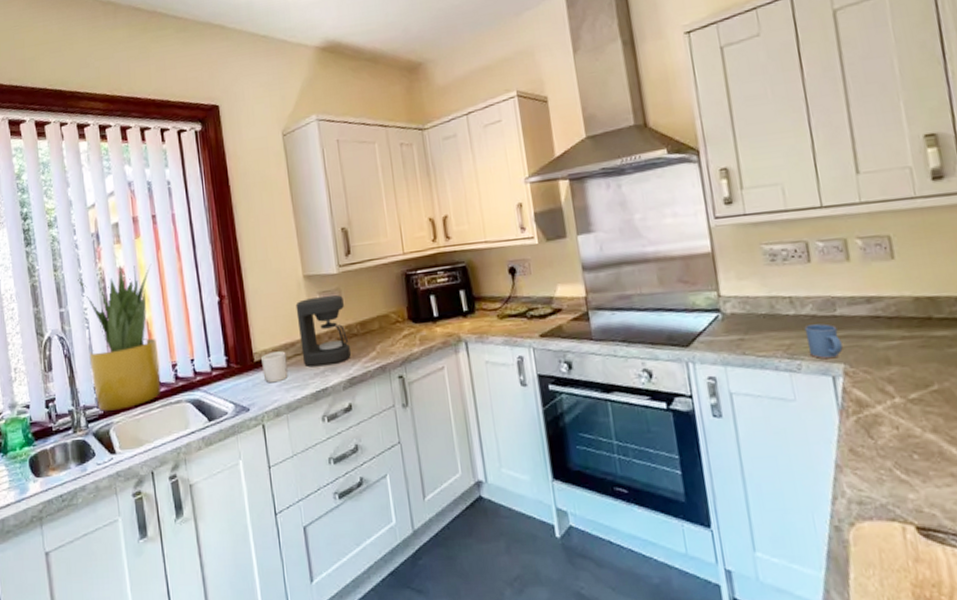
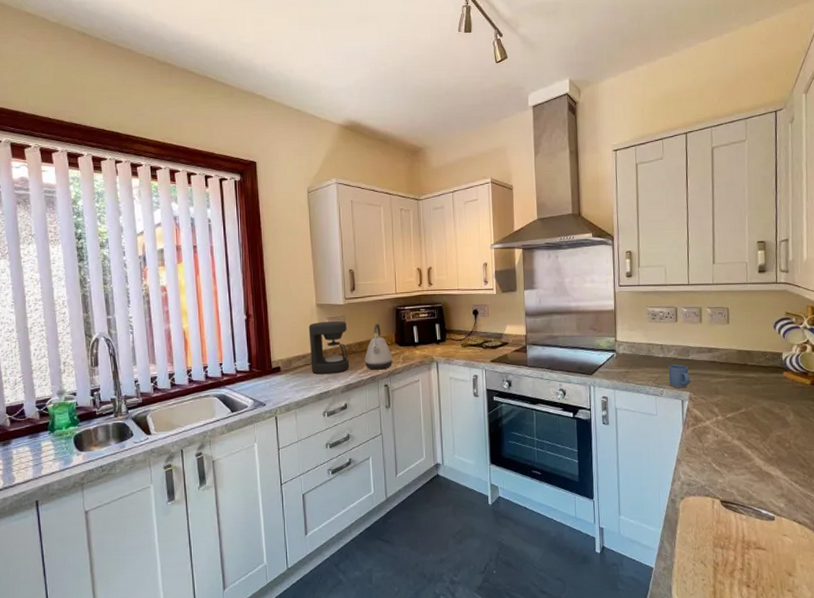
planter: present [78,263,162,411] -> none [125,284,193,401]
mug: present [261,351,288,383] -> none [278,361,299,385]
kettle: none [369,294,407,357] -> present [364,323,393,370]

